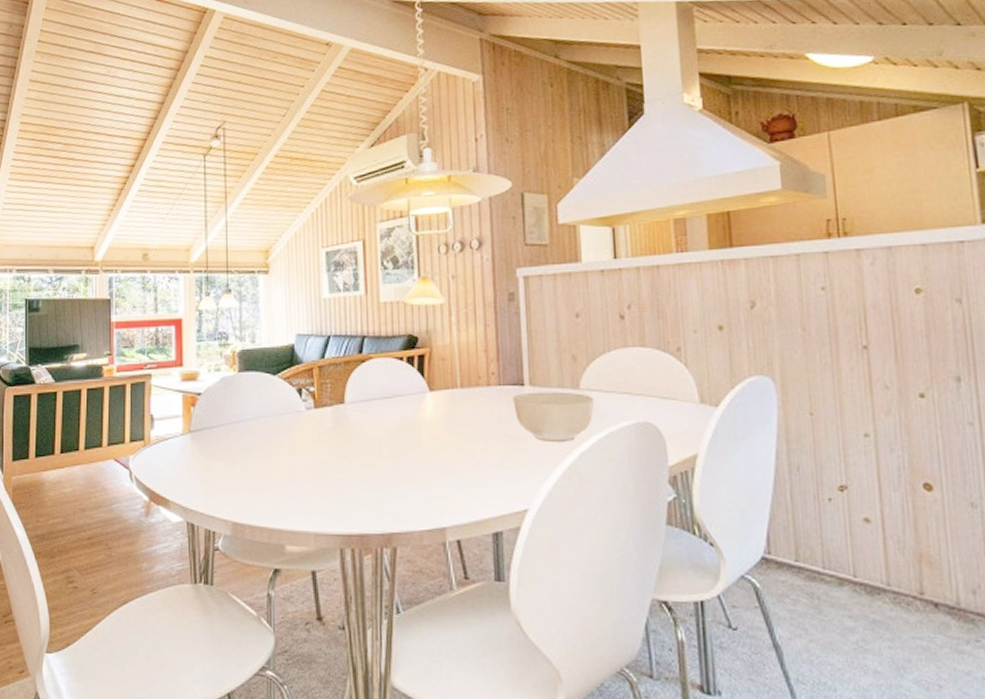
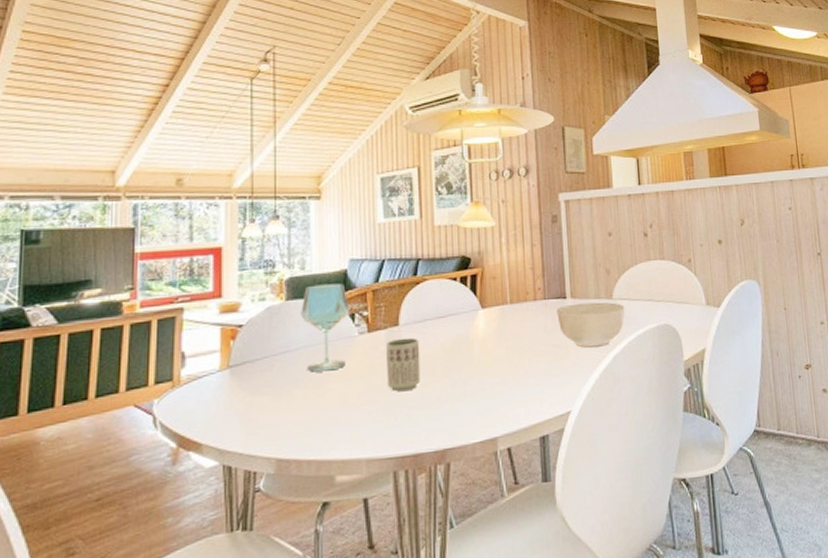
wine glass: none [252,358,297,443] -> present [301,283,349,372]
cup: none [331,416,367,470] -> present [385,337,421,392]

